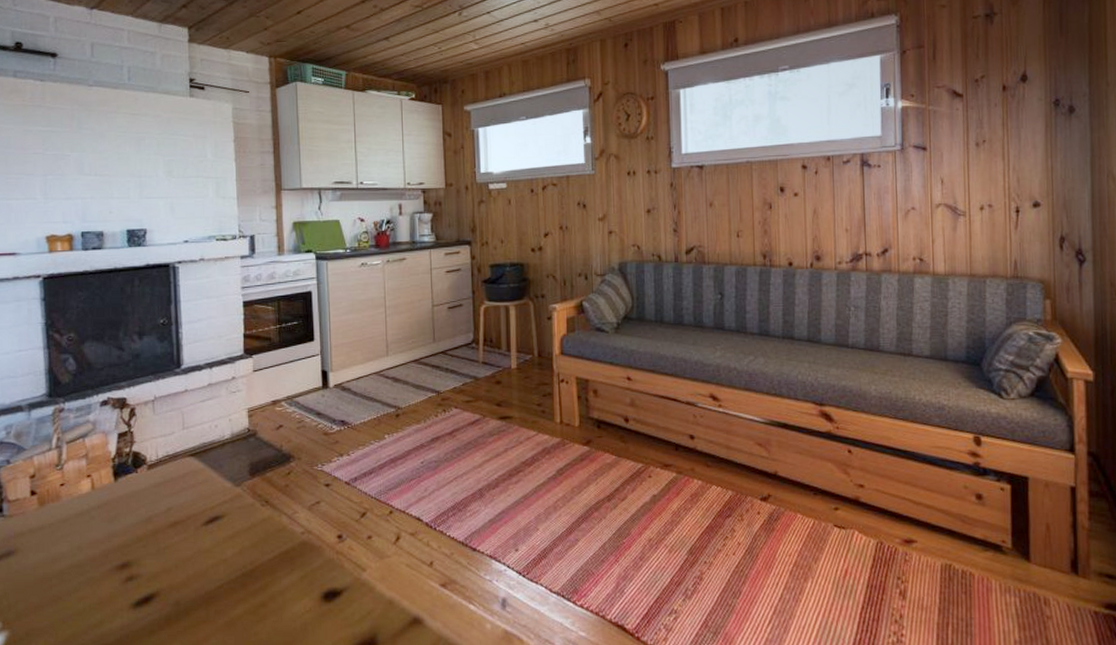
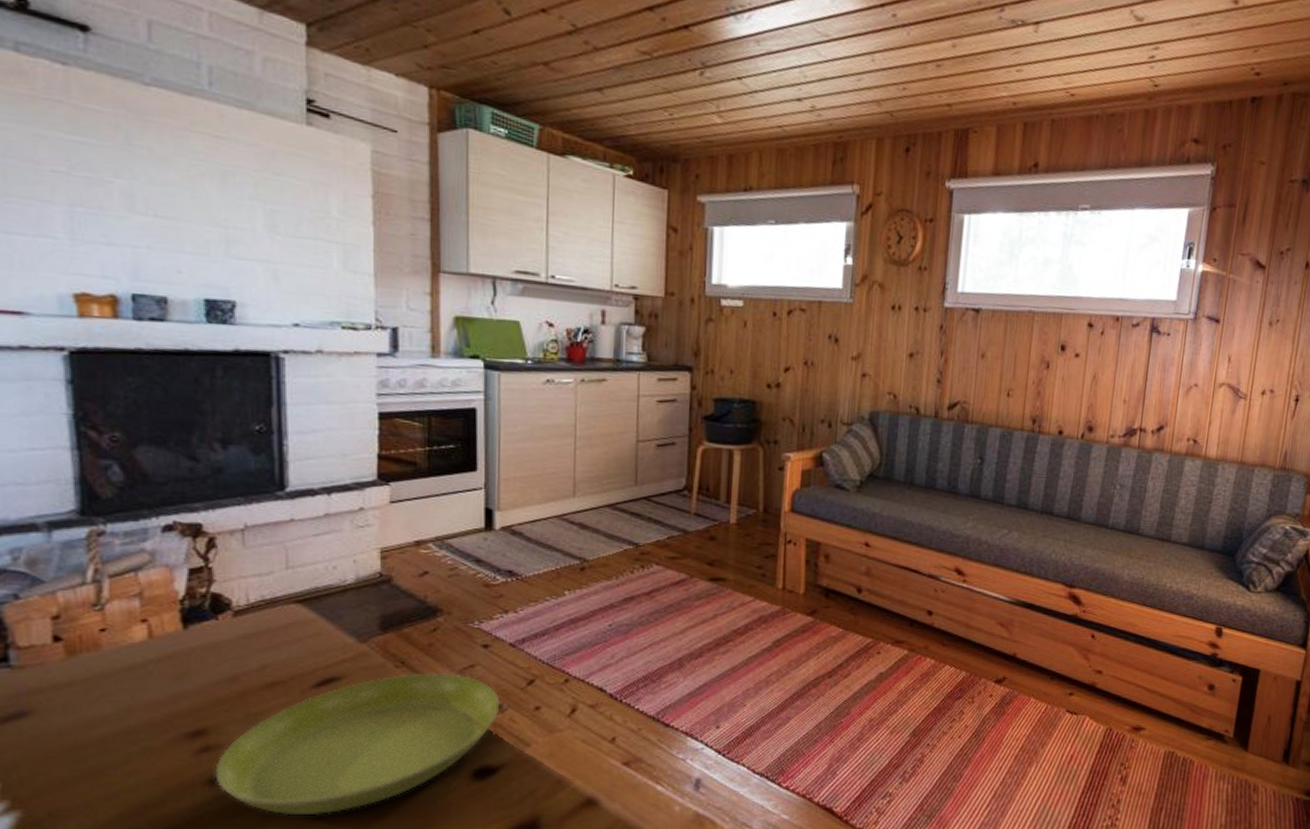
saucer: none [136,509,341,634] -> present [215,673,501,816]

